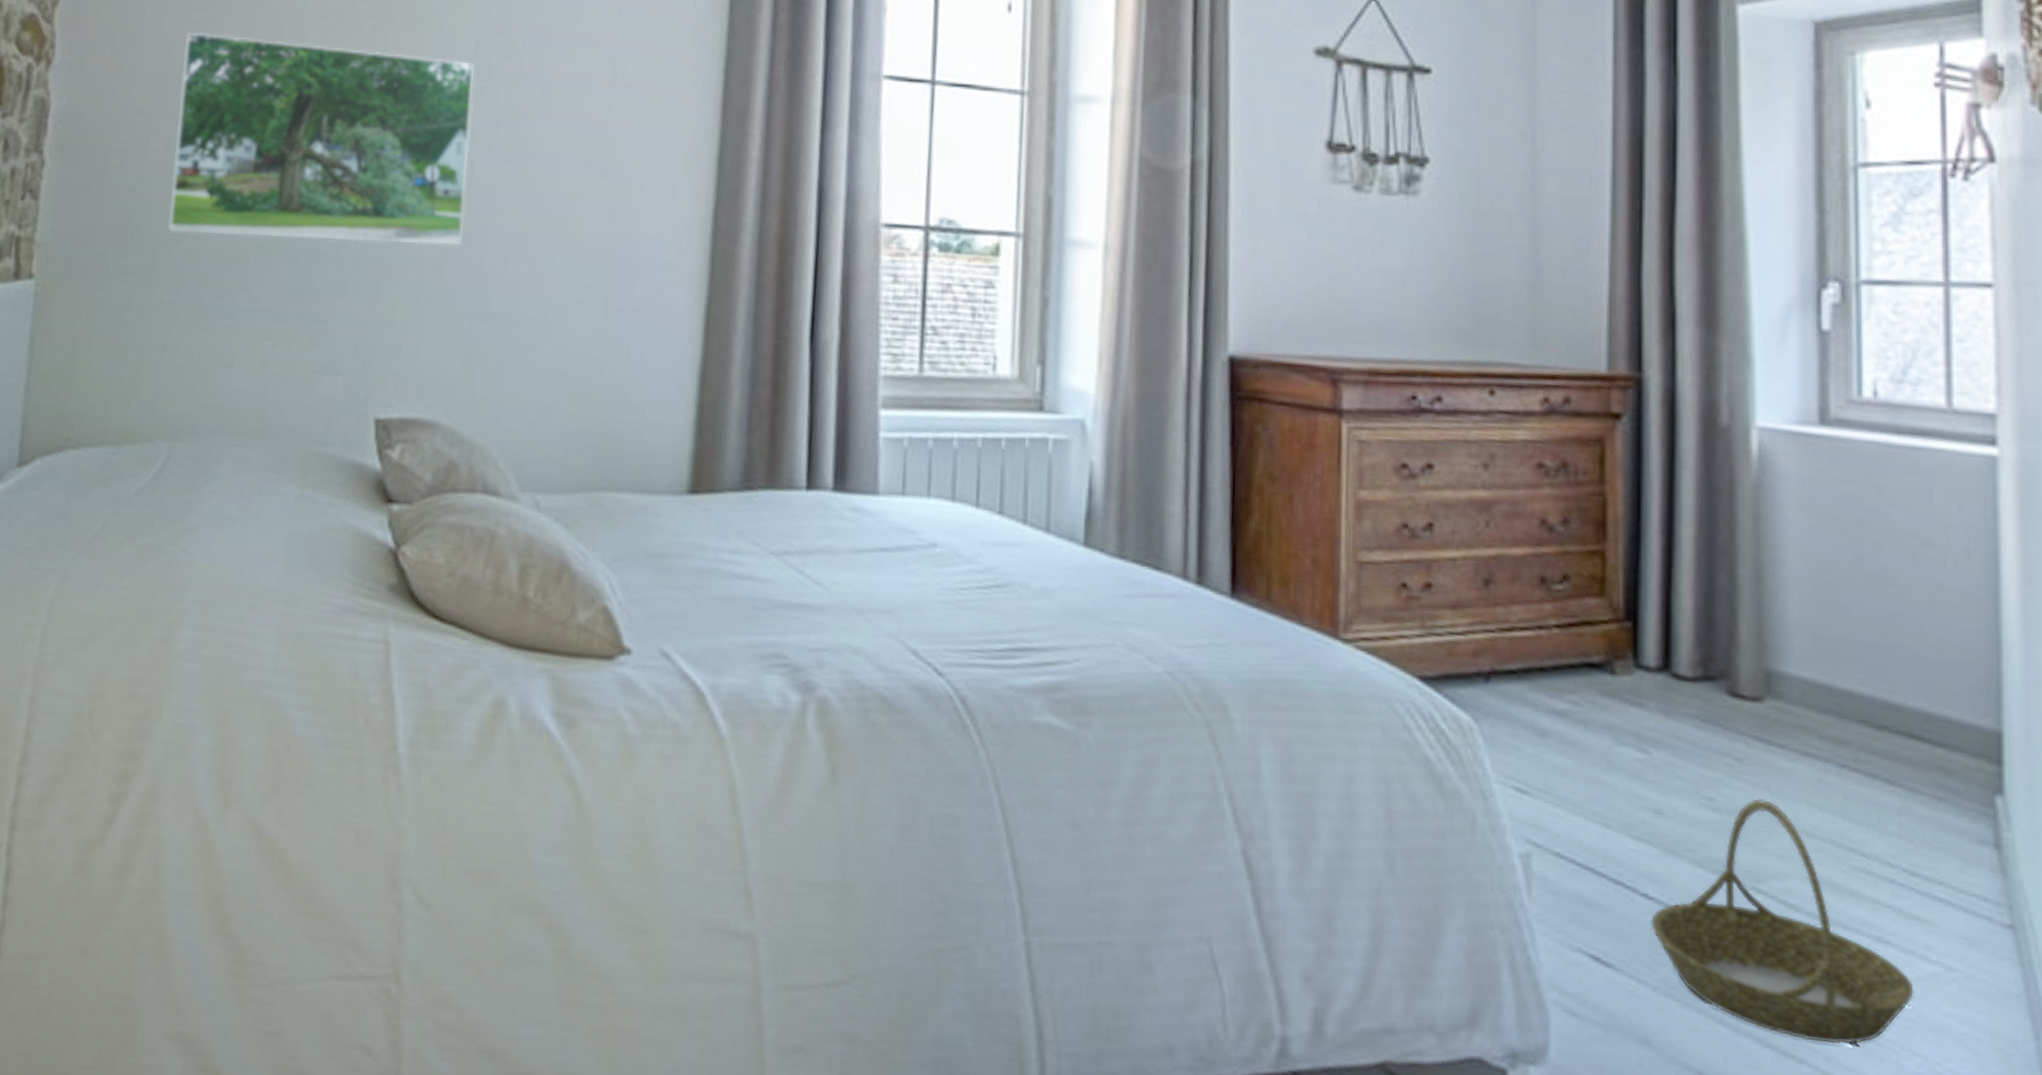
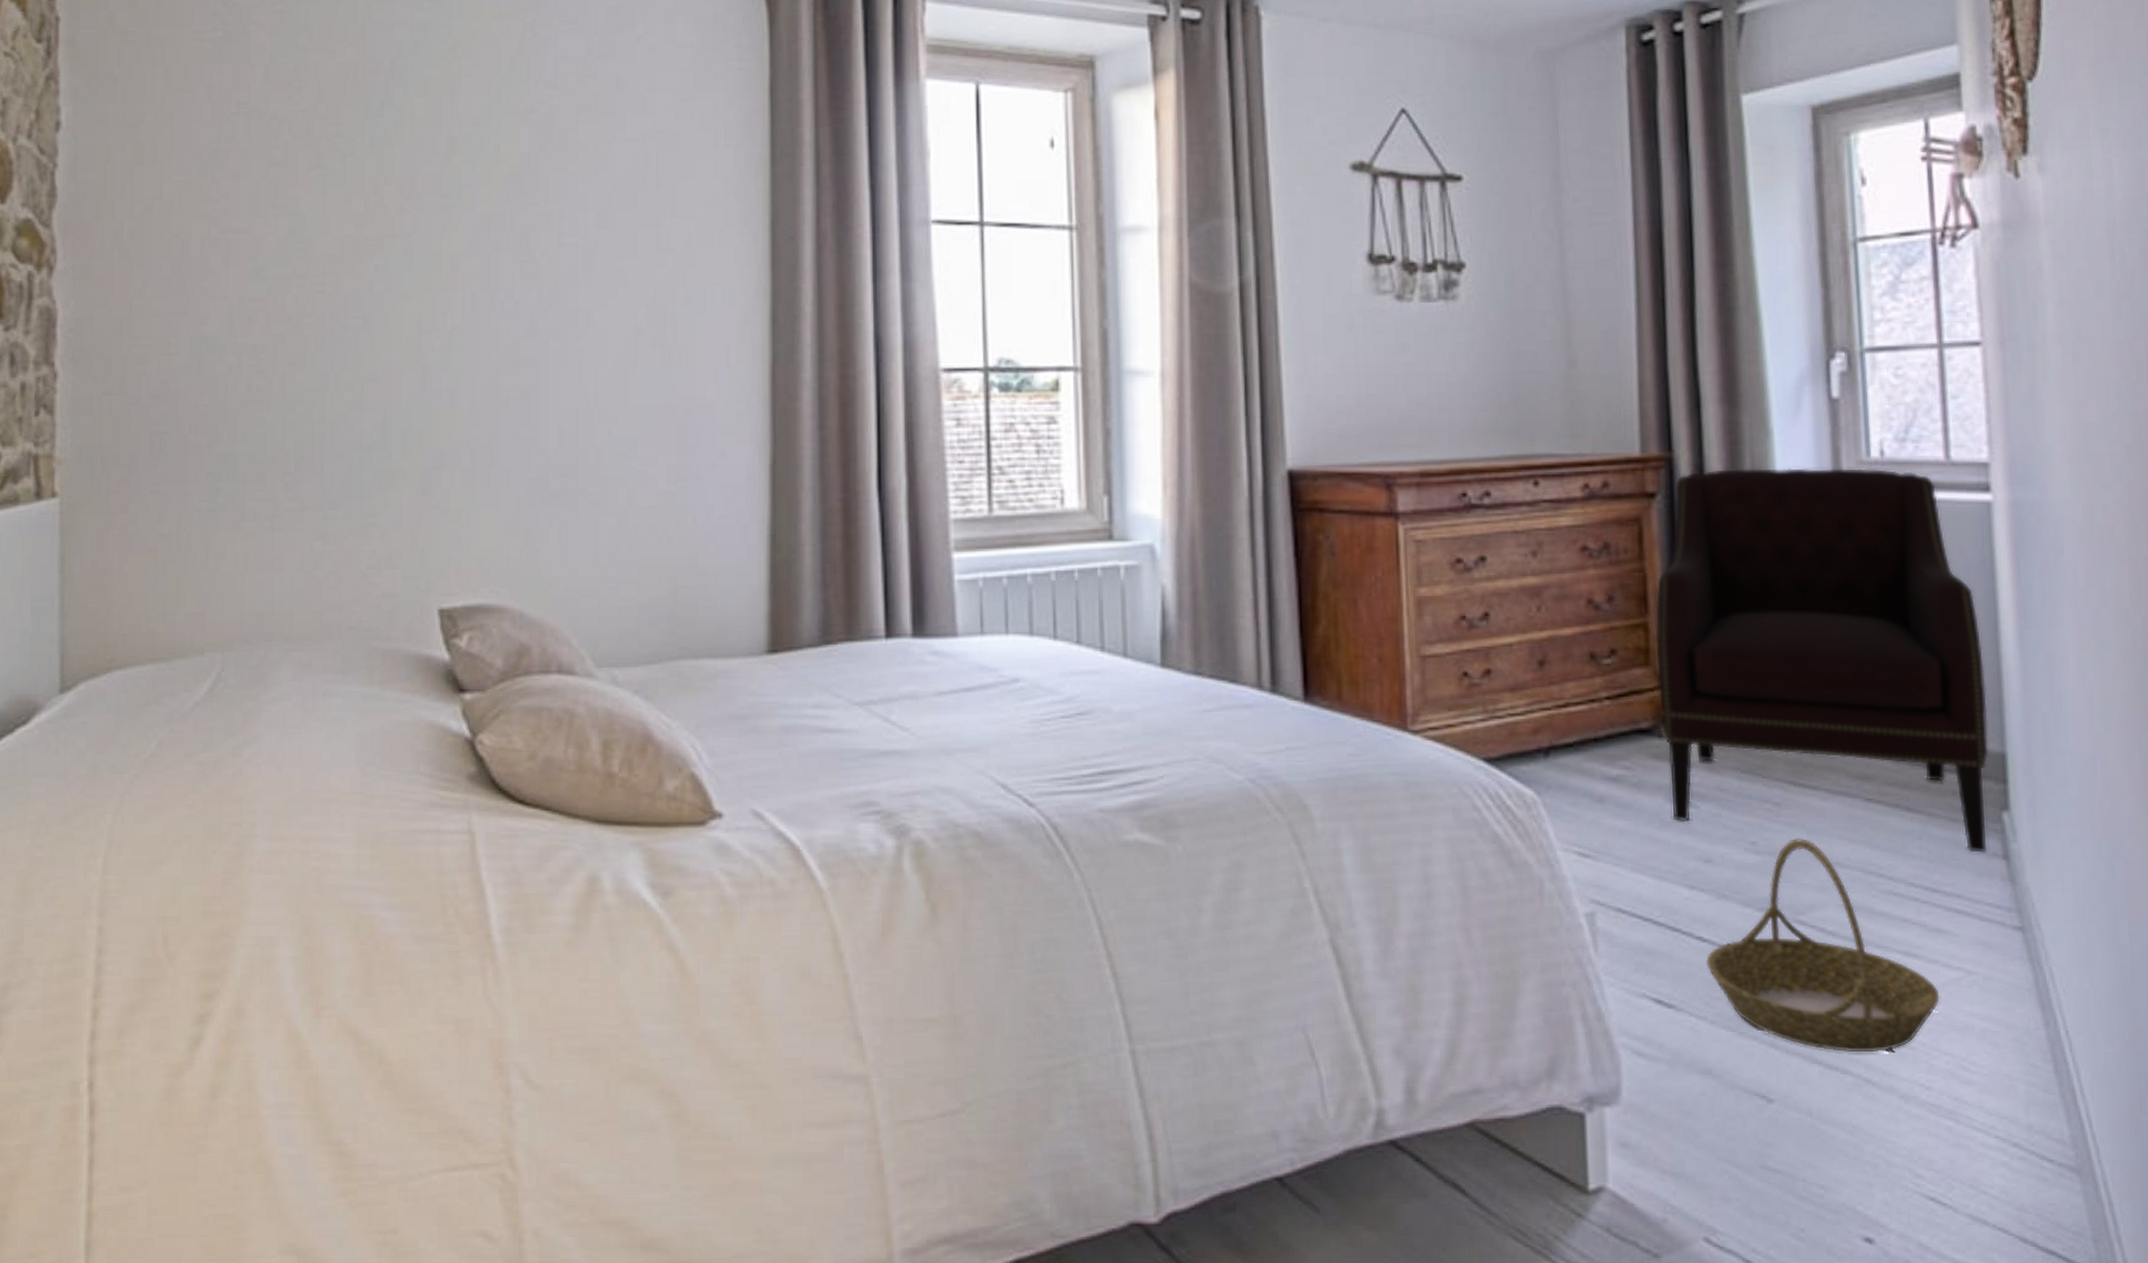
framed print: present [167,31,476,246] -> none [197,225,514,437]
armchair: none [1612,394,1984,840] -> present [1655,467,1990,854]

